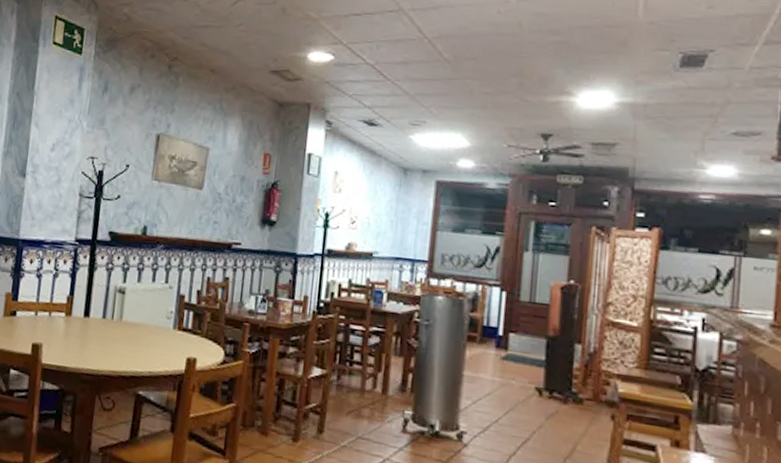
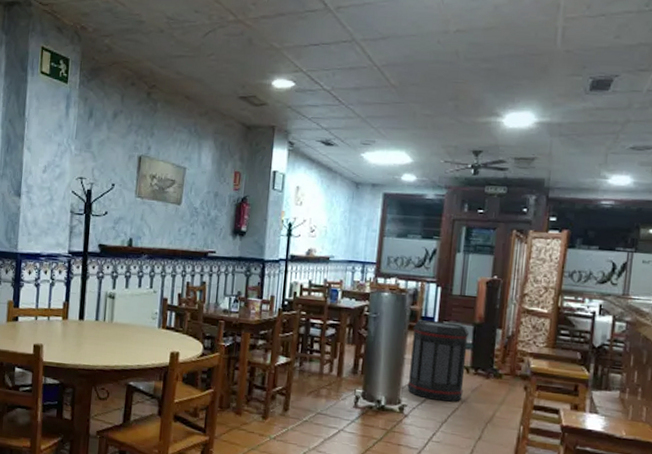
trash can: none [466,328,542,431] -> present [407,319,470,402]

